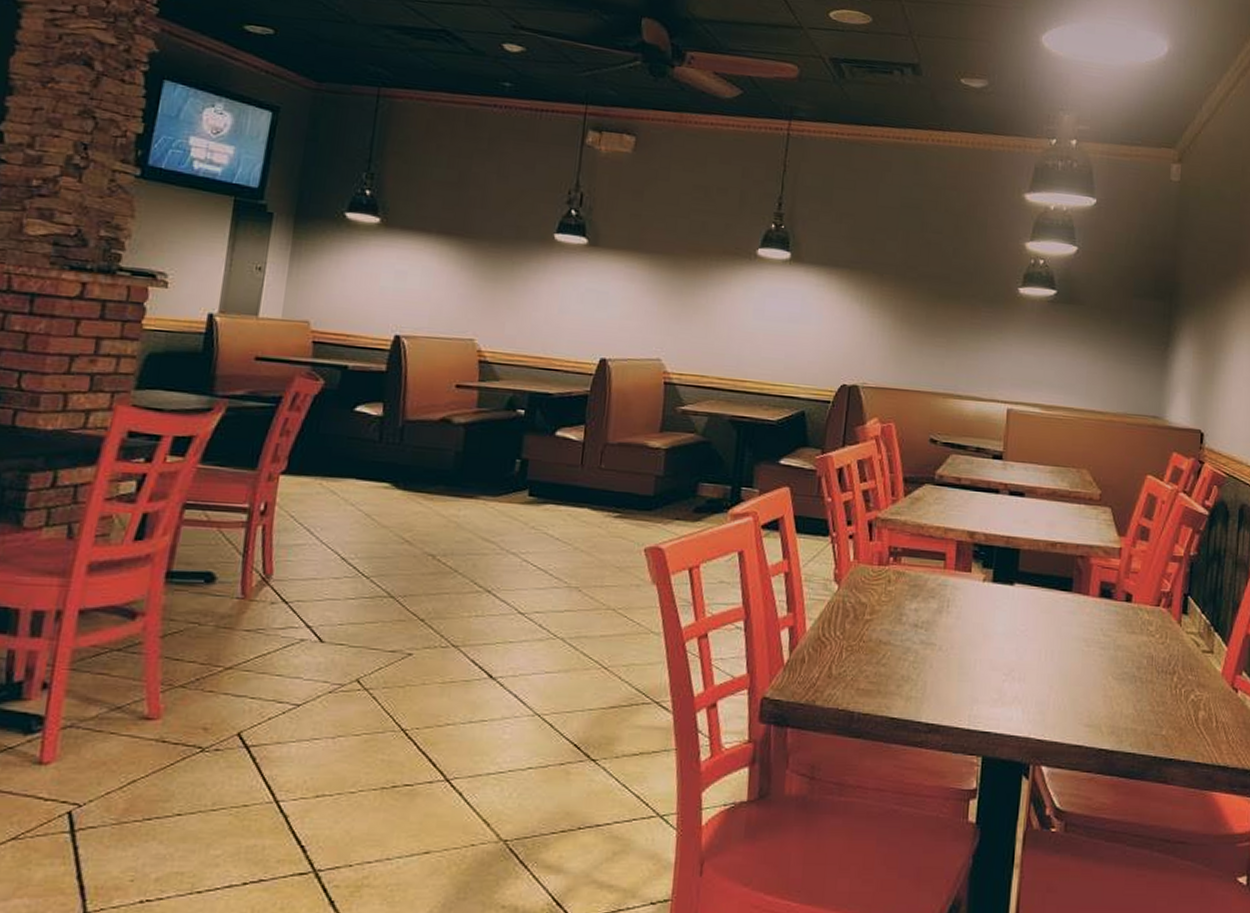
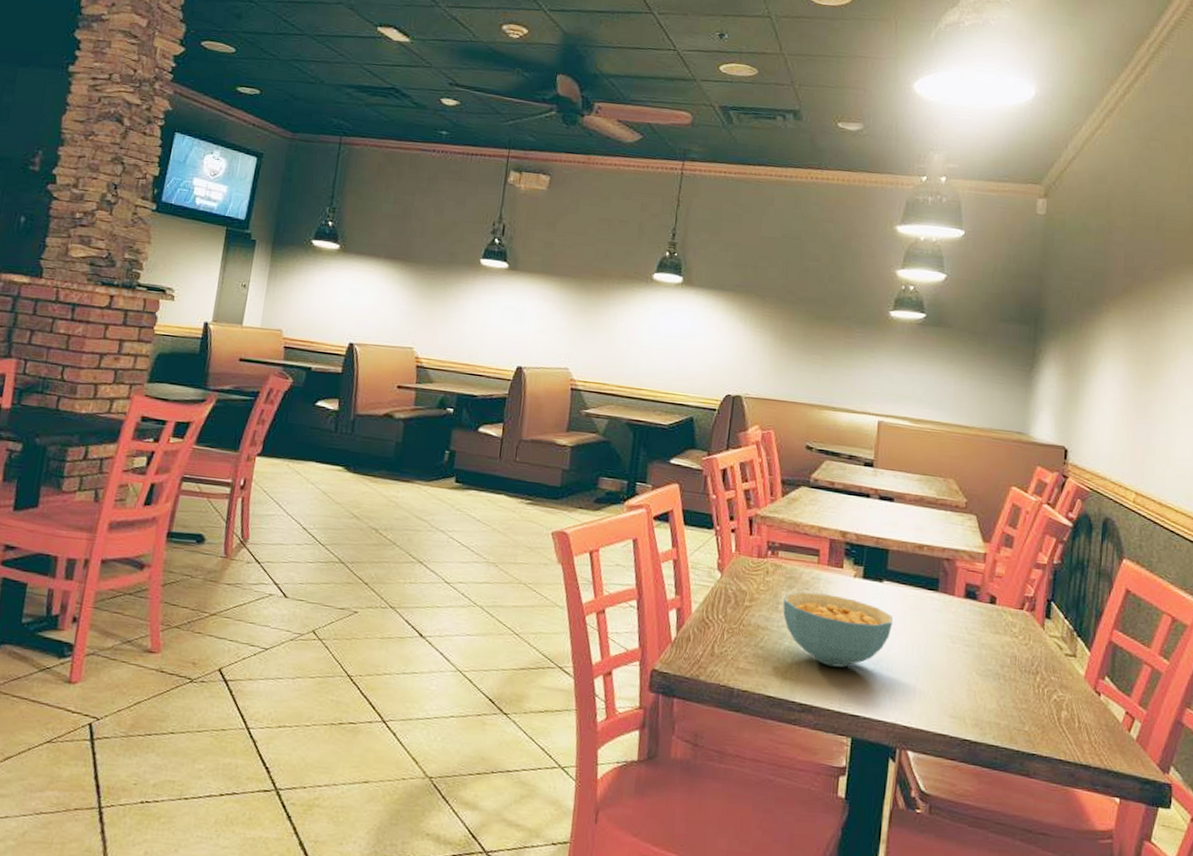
cereal bowl: none [906,600,1025,681] -> present [783,591,893,668]

